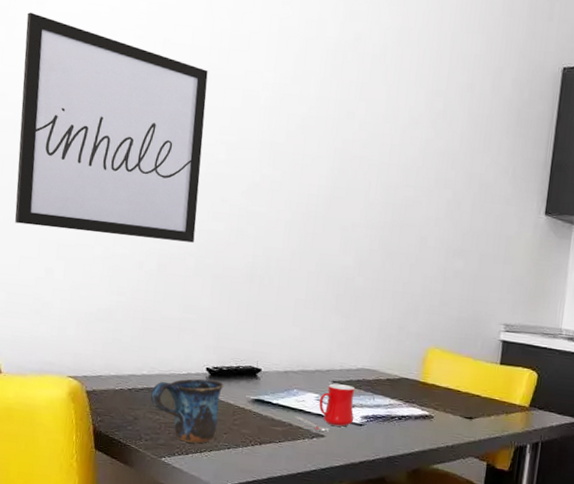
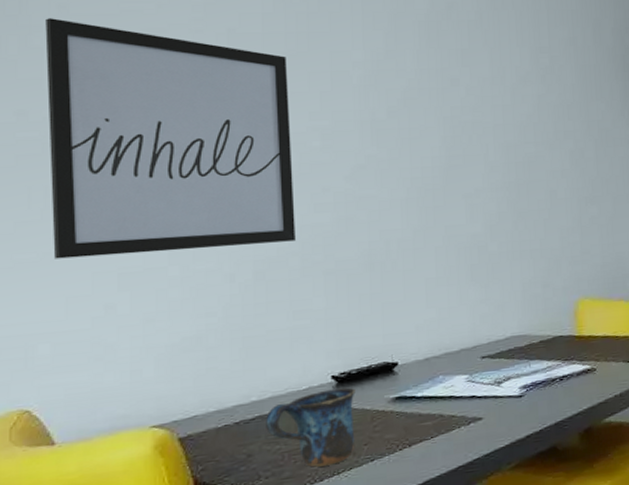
mug: present [294,383,355,432] -> none [445,357,512,416]

